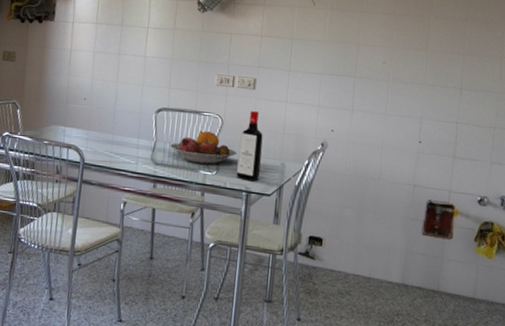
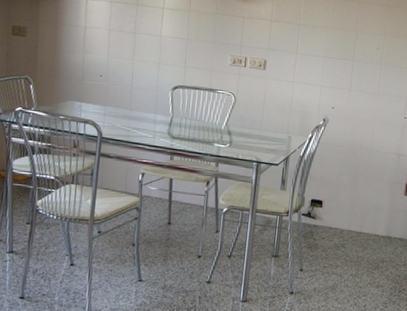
fruit bowl: present [169,131,236,165] -> none [185,107,248,138]
liquor bottle: present [236,110,263,182] -> none [248,89,272,153]

